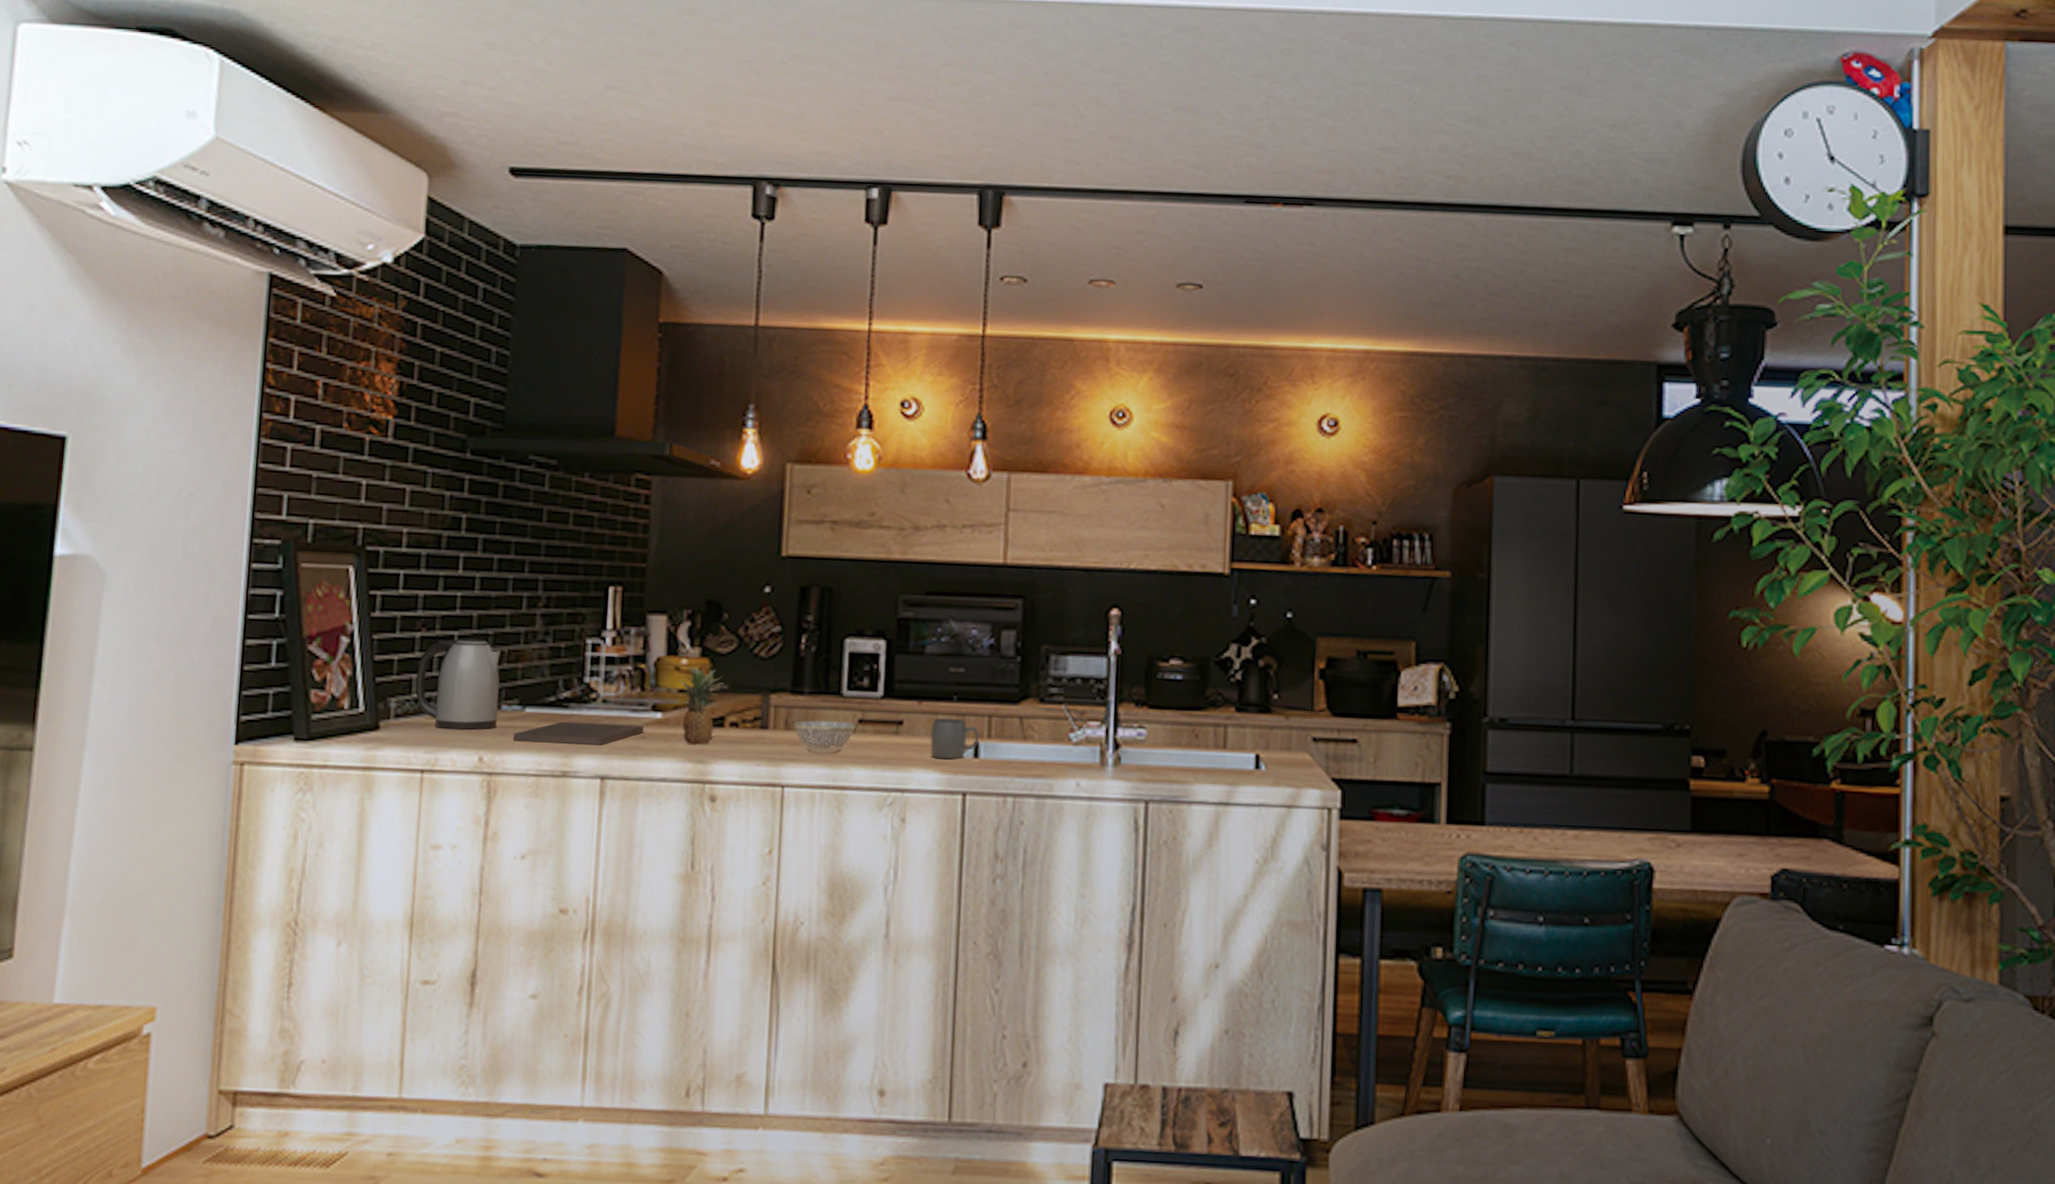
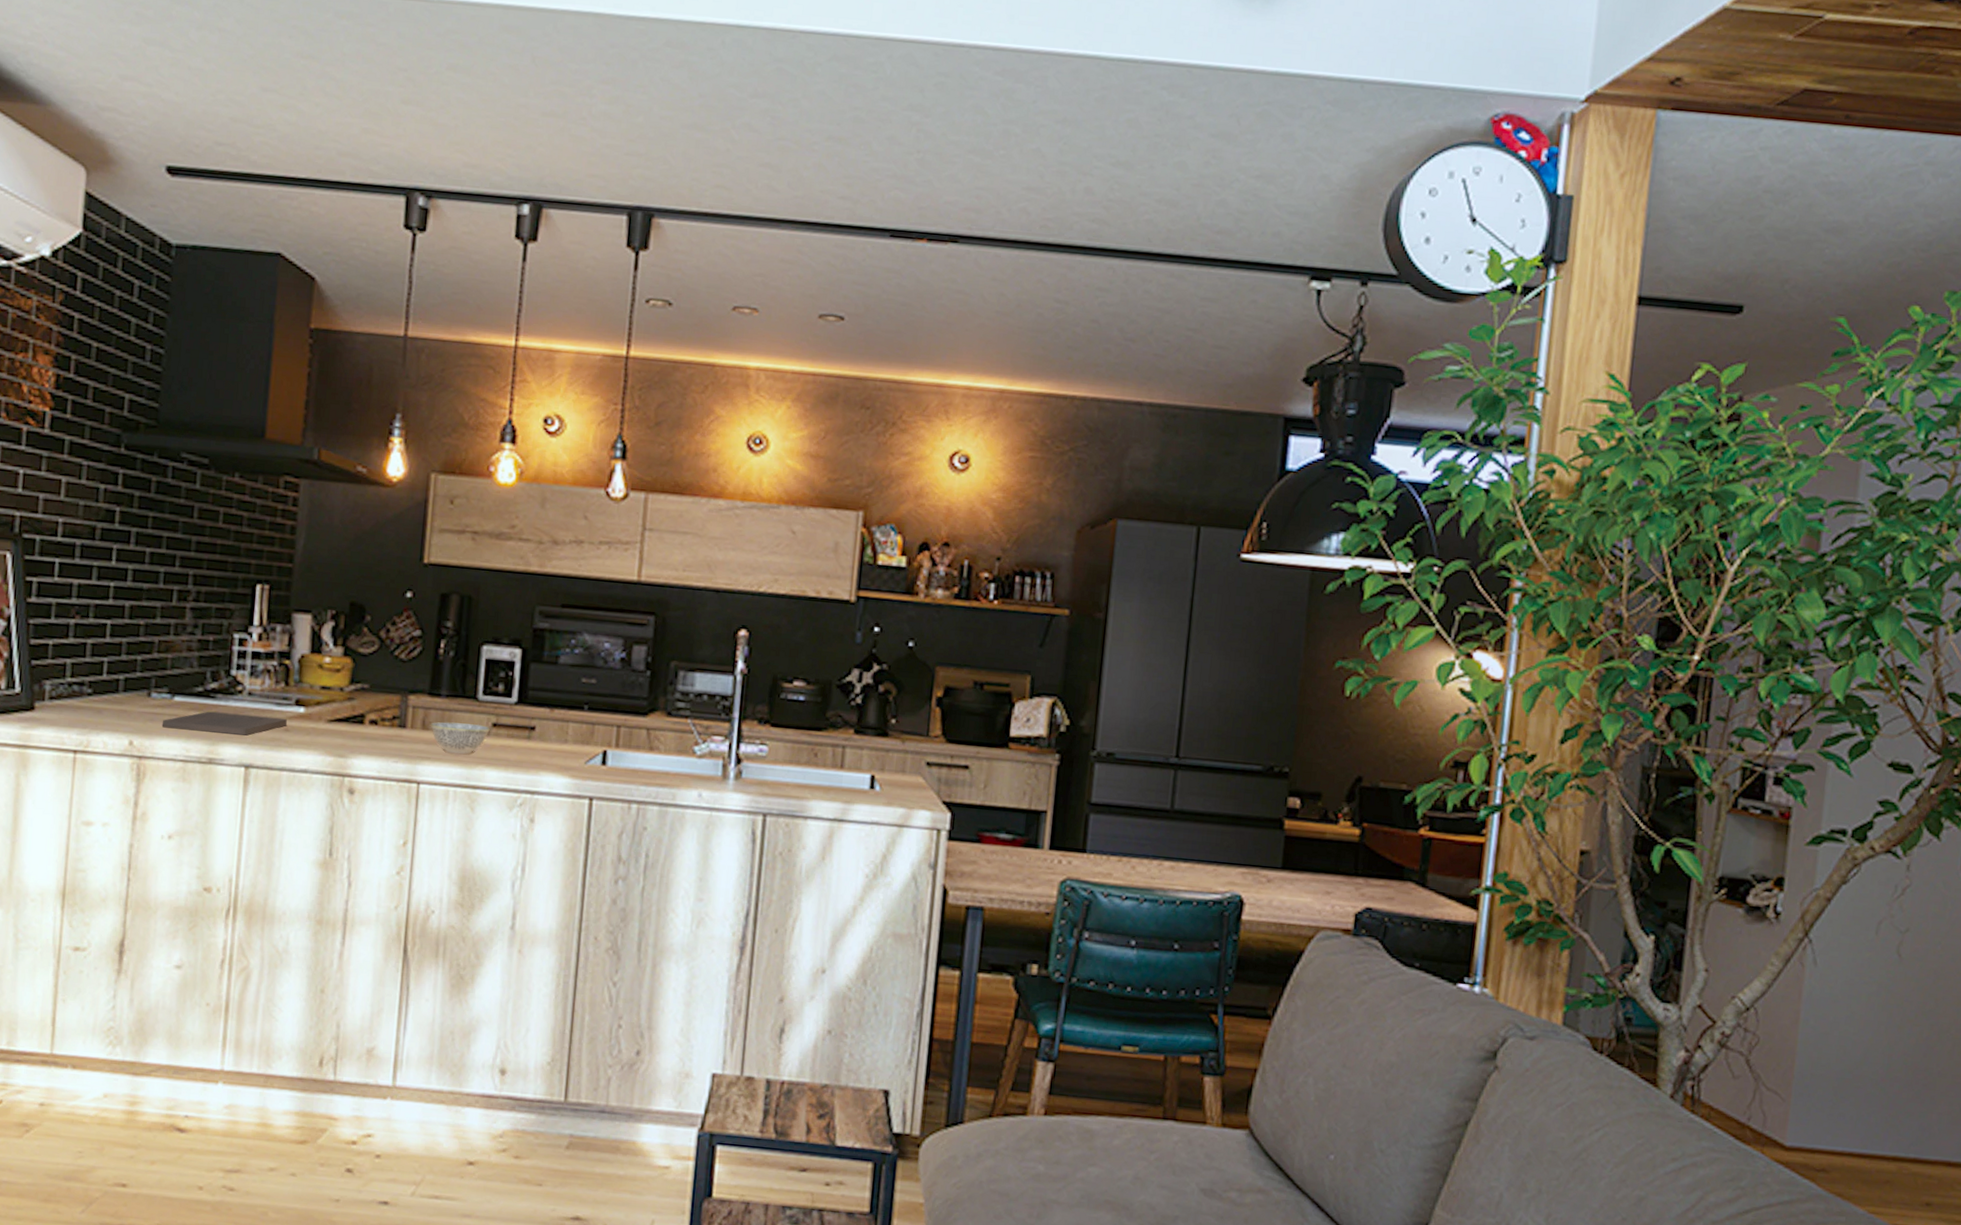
kettle: present [416,637,501,731] -> none [69,626,152,716]
fruit: present [680,665,724,746] -> none [323,663,365,741]
mug: present [930,718,980,760] -> none [560,725,608,766]

